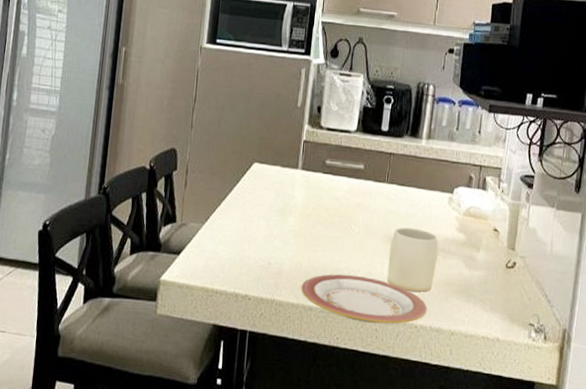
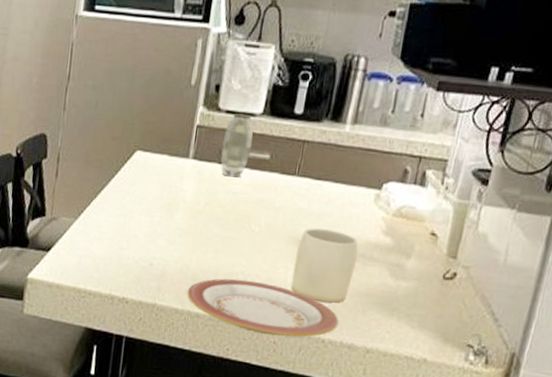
vase: none [324,130,350,185] -> present [220,113,254,178]

